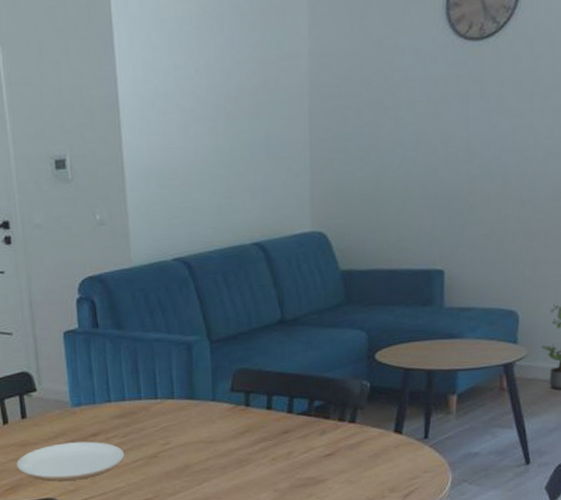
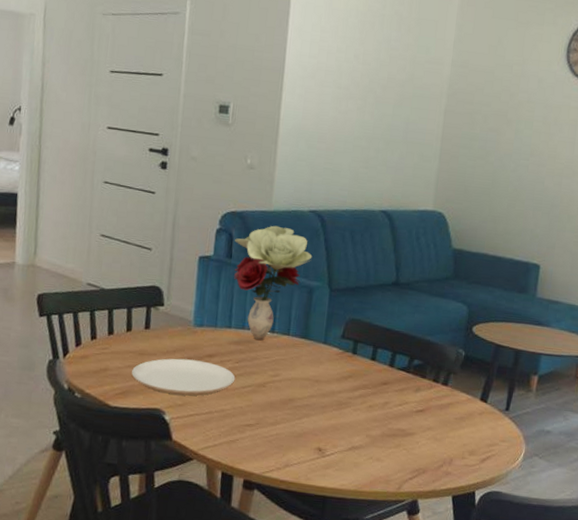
flower bouquet: none [98,282,185,410] -> present [233,225,313,341]

